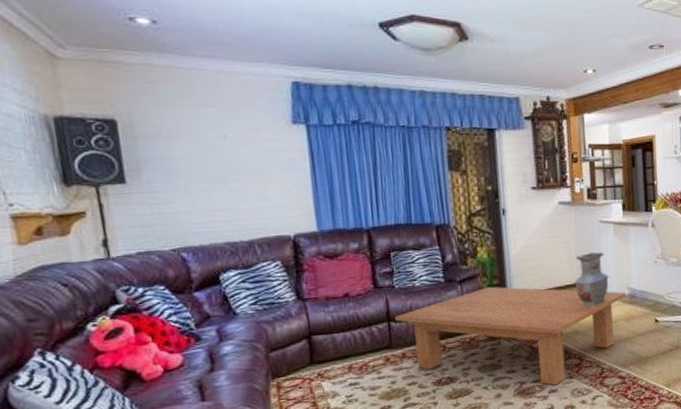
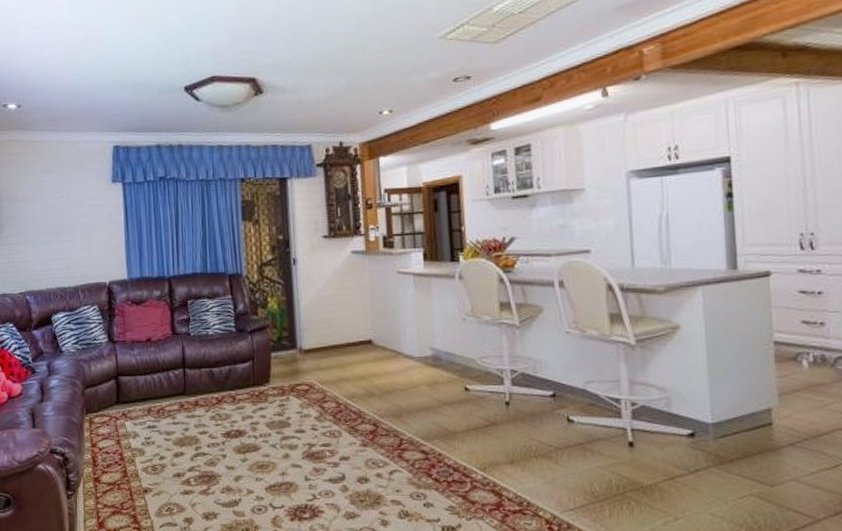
coffee table: present [395,286,626,386] -> none [189,338,428,452]
vase: present [574,252,609,307] -> none [368,306,408,367]

